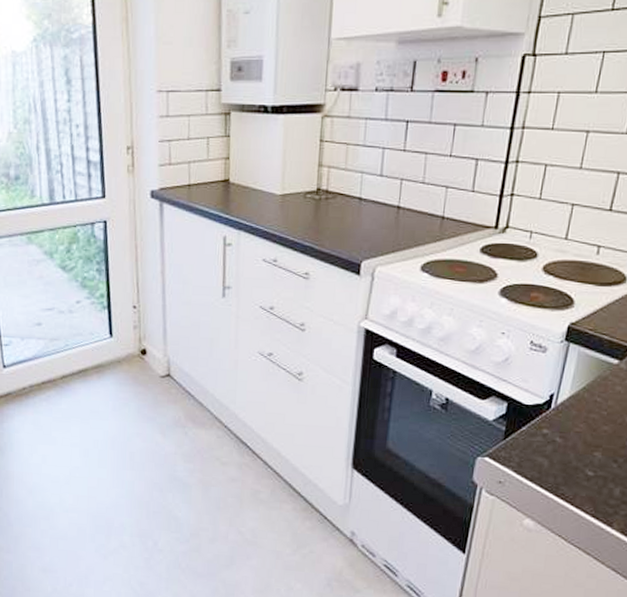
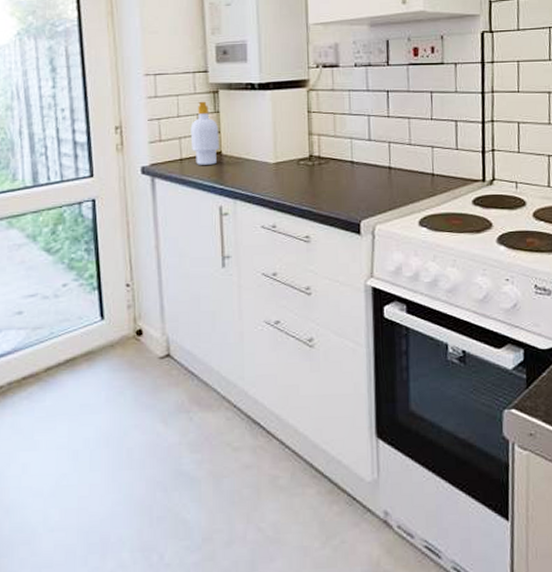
soap bottle: none [199,123,228,193] -> present [190,101,219,165]

